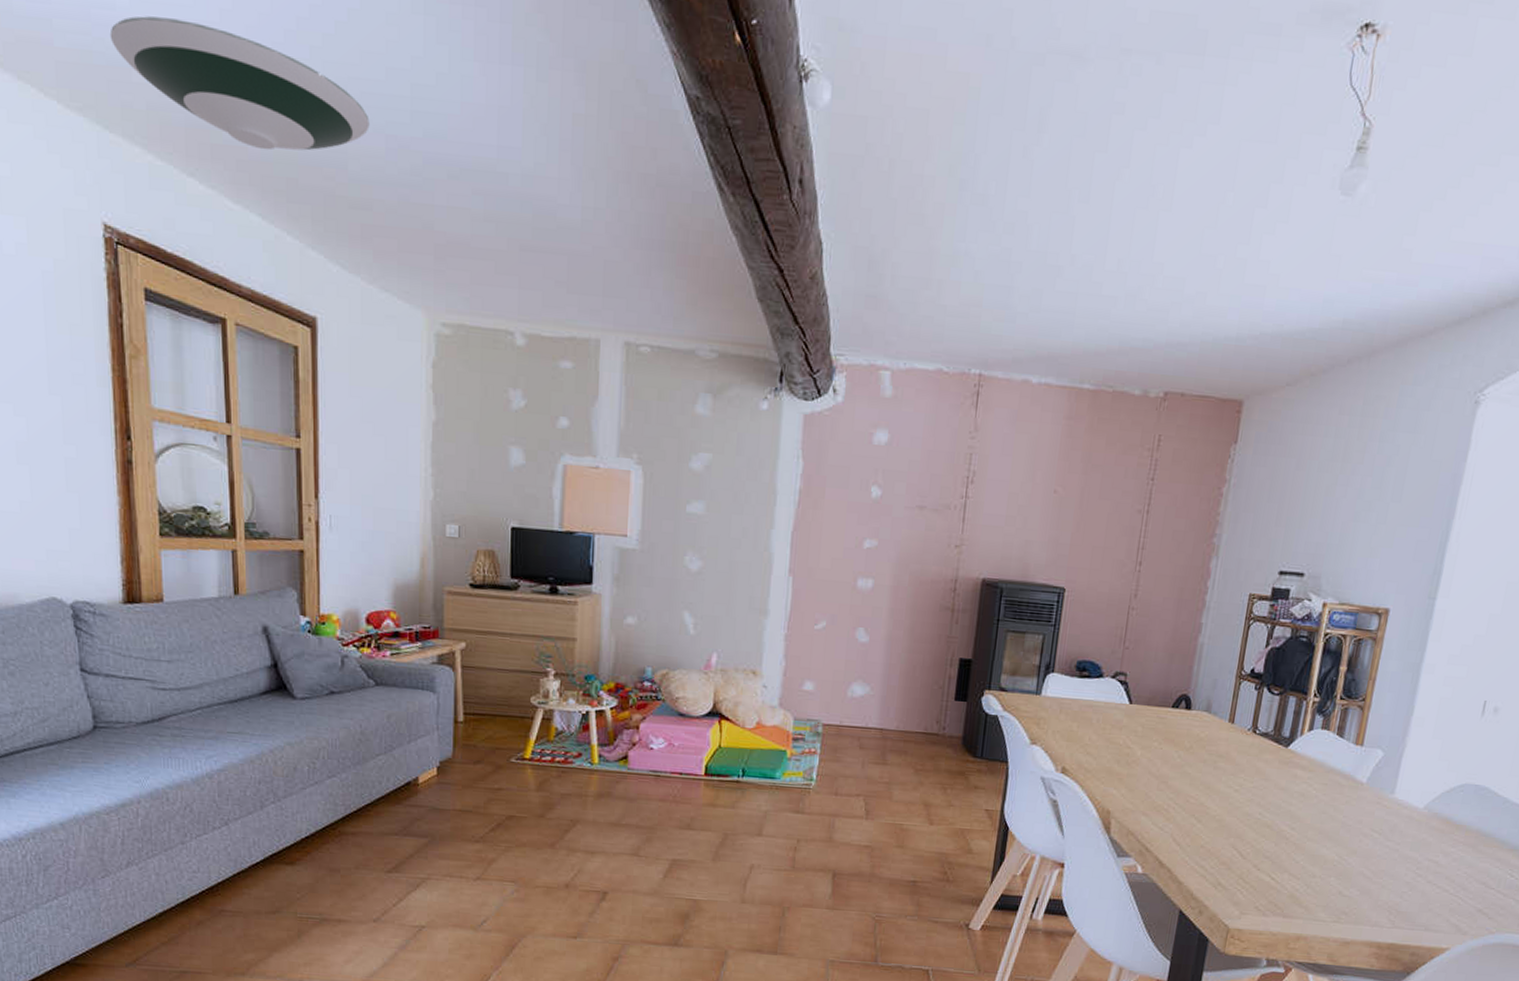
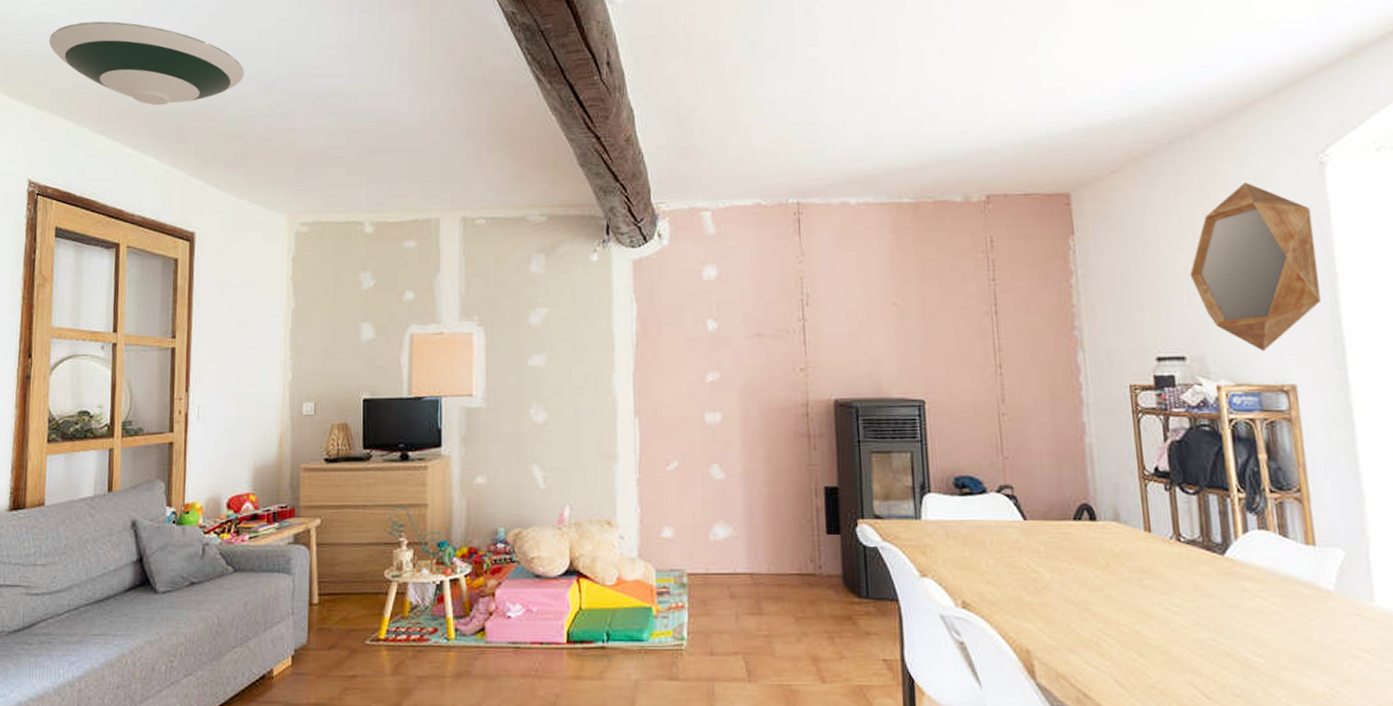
home mirror: none [1329,412,1453,577] -> present [1190,182,1321,352]

